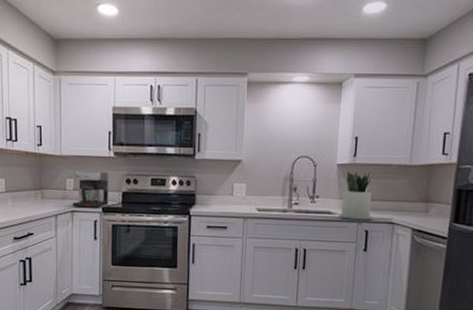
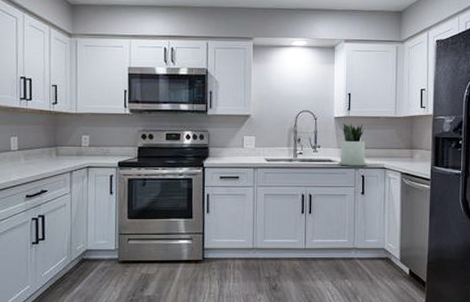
coffee maker: present [72,171,109,208] -> none [87,128,125,163]

